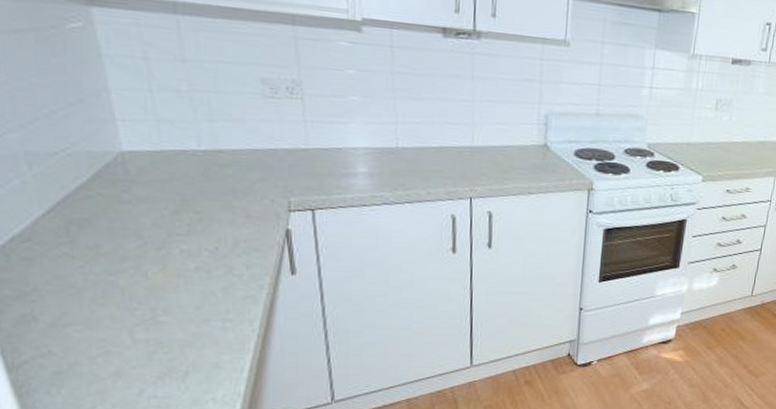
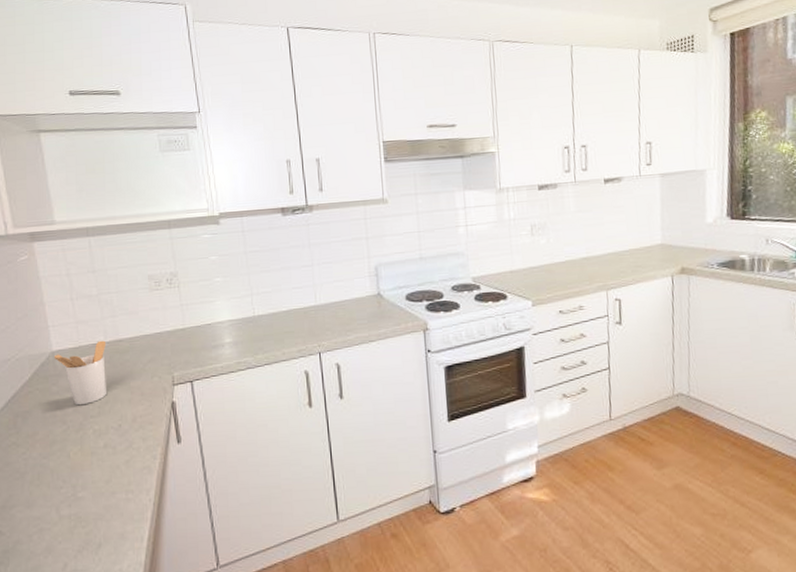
utensil holder: none [124,147,201,221] -> present [53,340,108,406]

